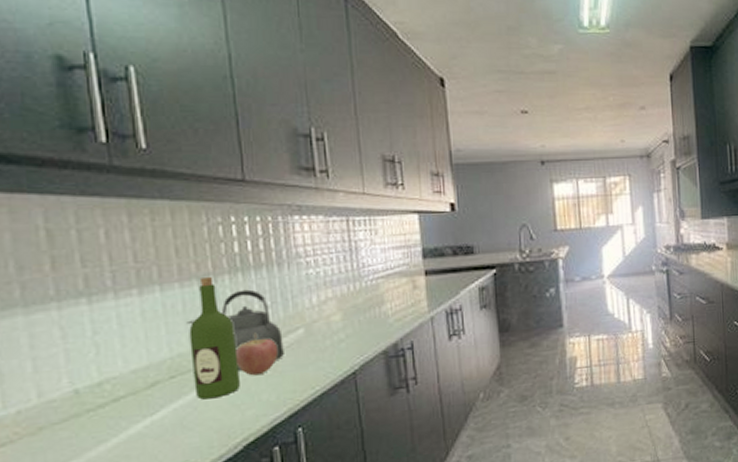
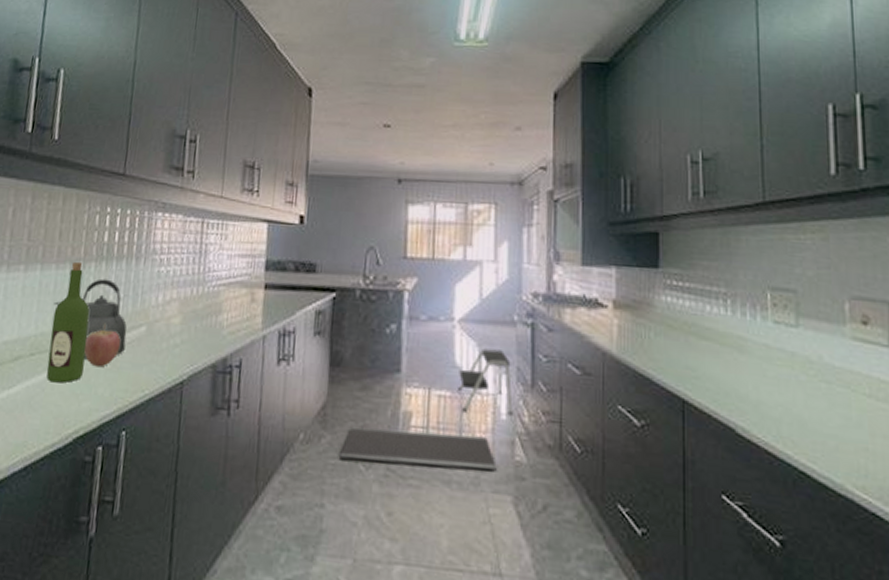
door mat: none [518,364,649,407] -> present [340,426,497,472]
step stool: none [612,295,657,349] -> present [458,348,513,417]

